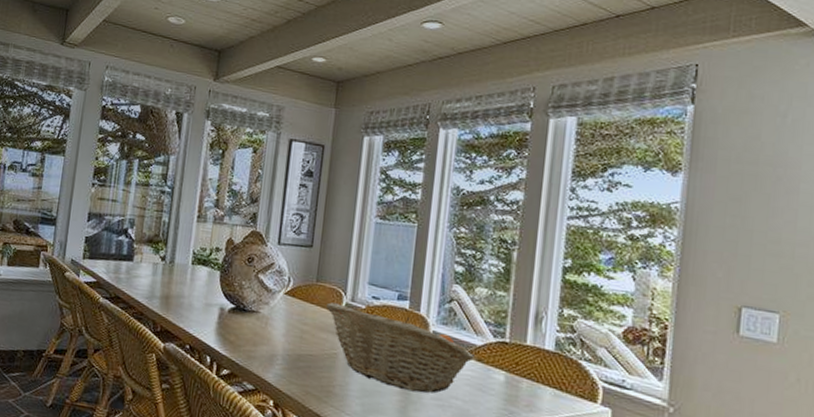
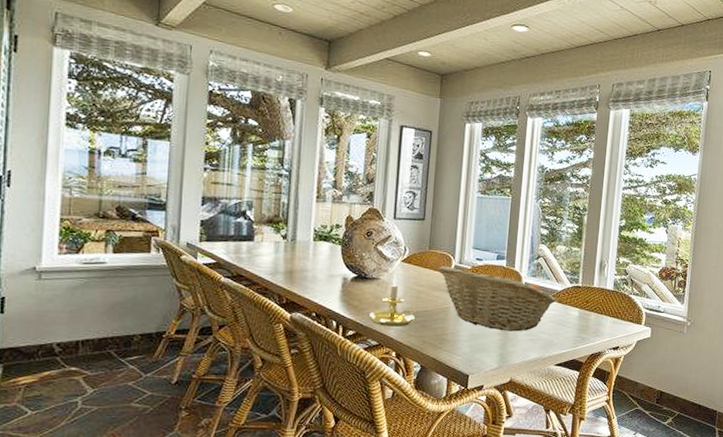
candle holder: none [246,307,301,371] -> present [369,273,418,327]

